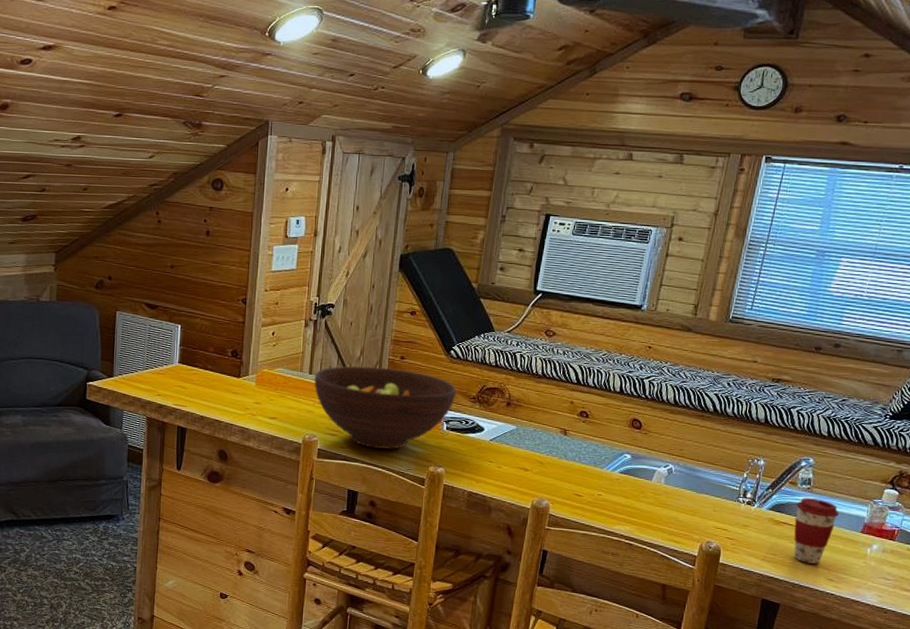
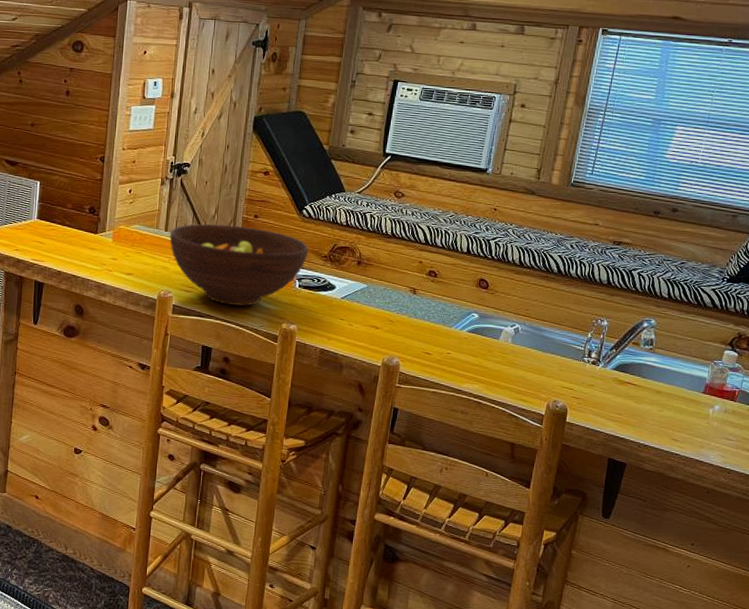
coffee cup: present [793,497,840,564] -> none [638,357,682,424]

